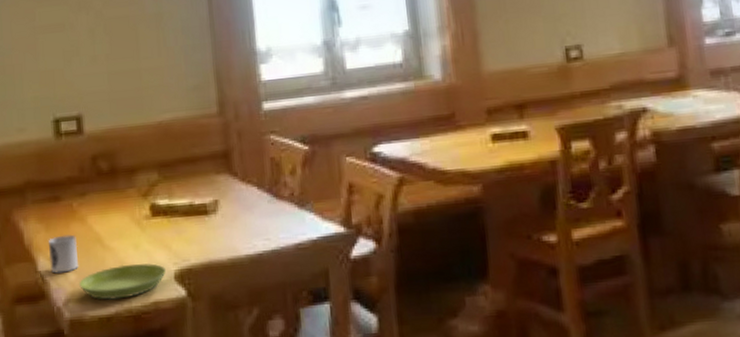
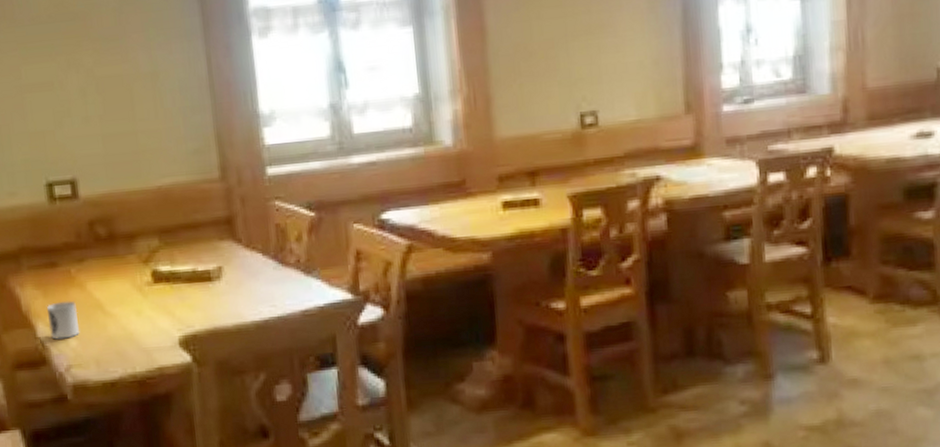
saucer: present [79,263,167,300] -> none [81,330,171,366]

